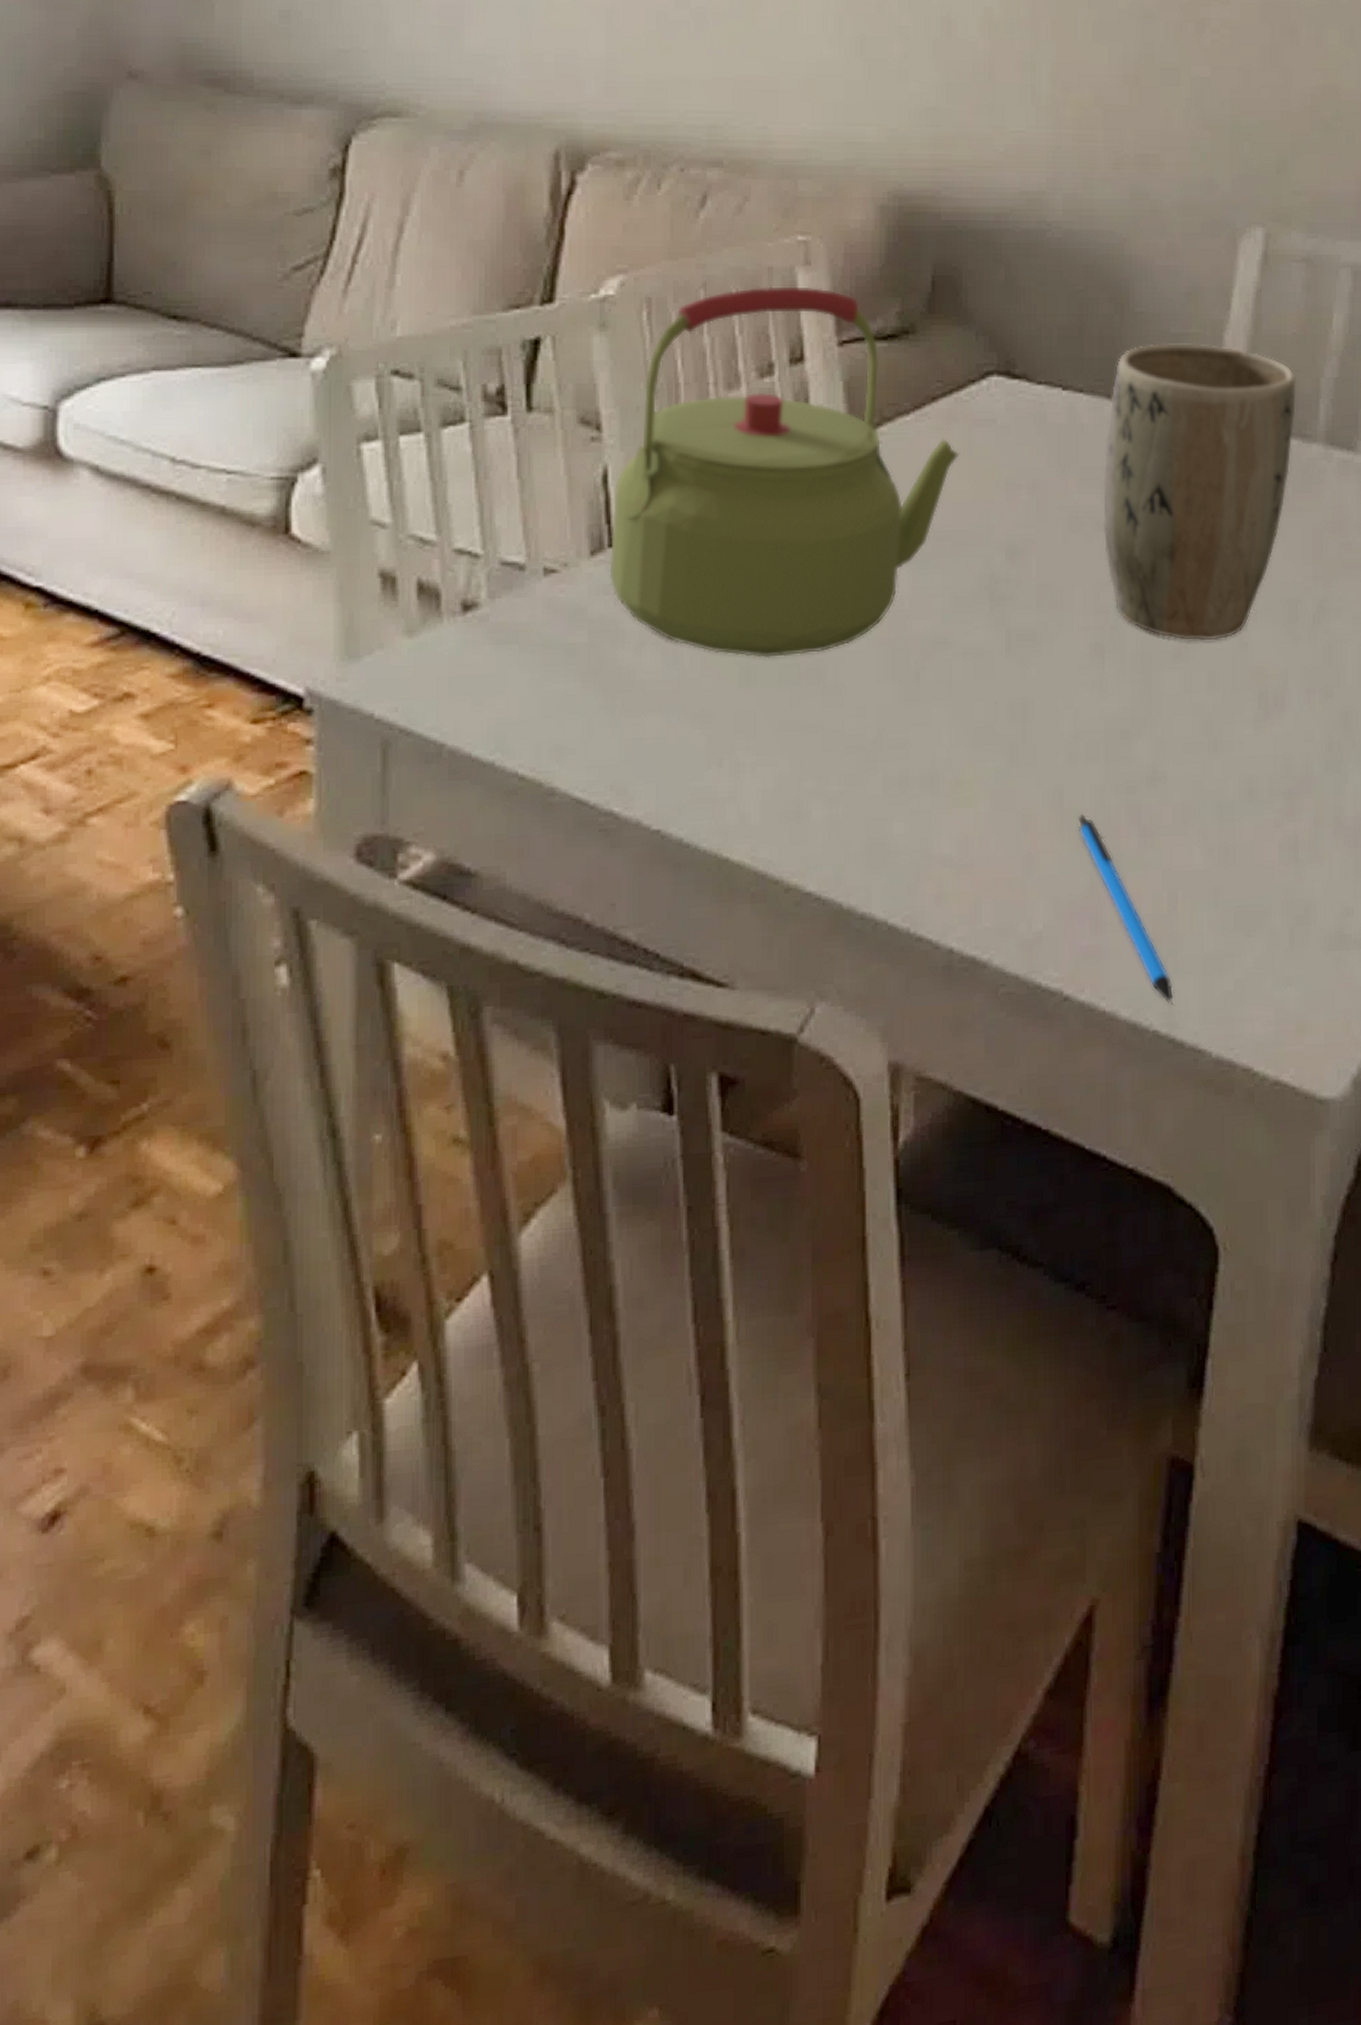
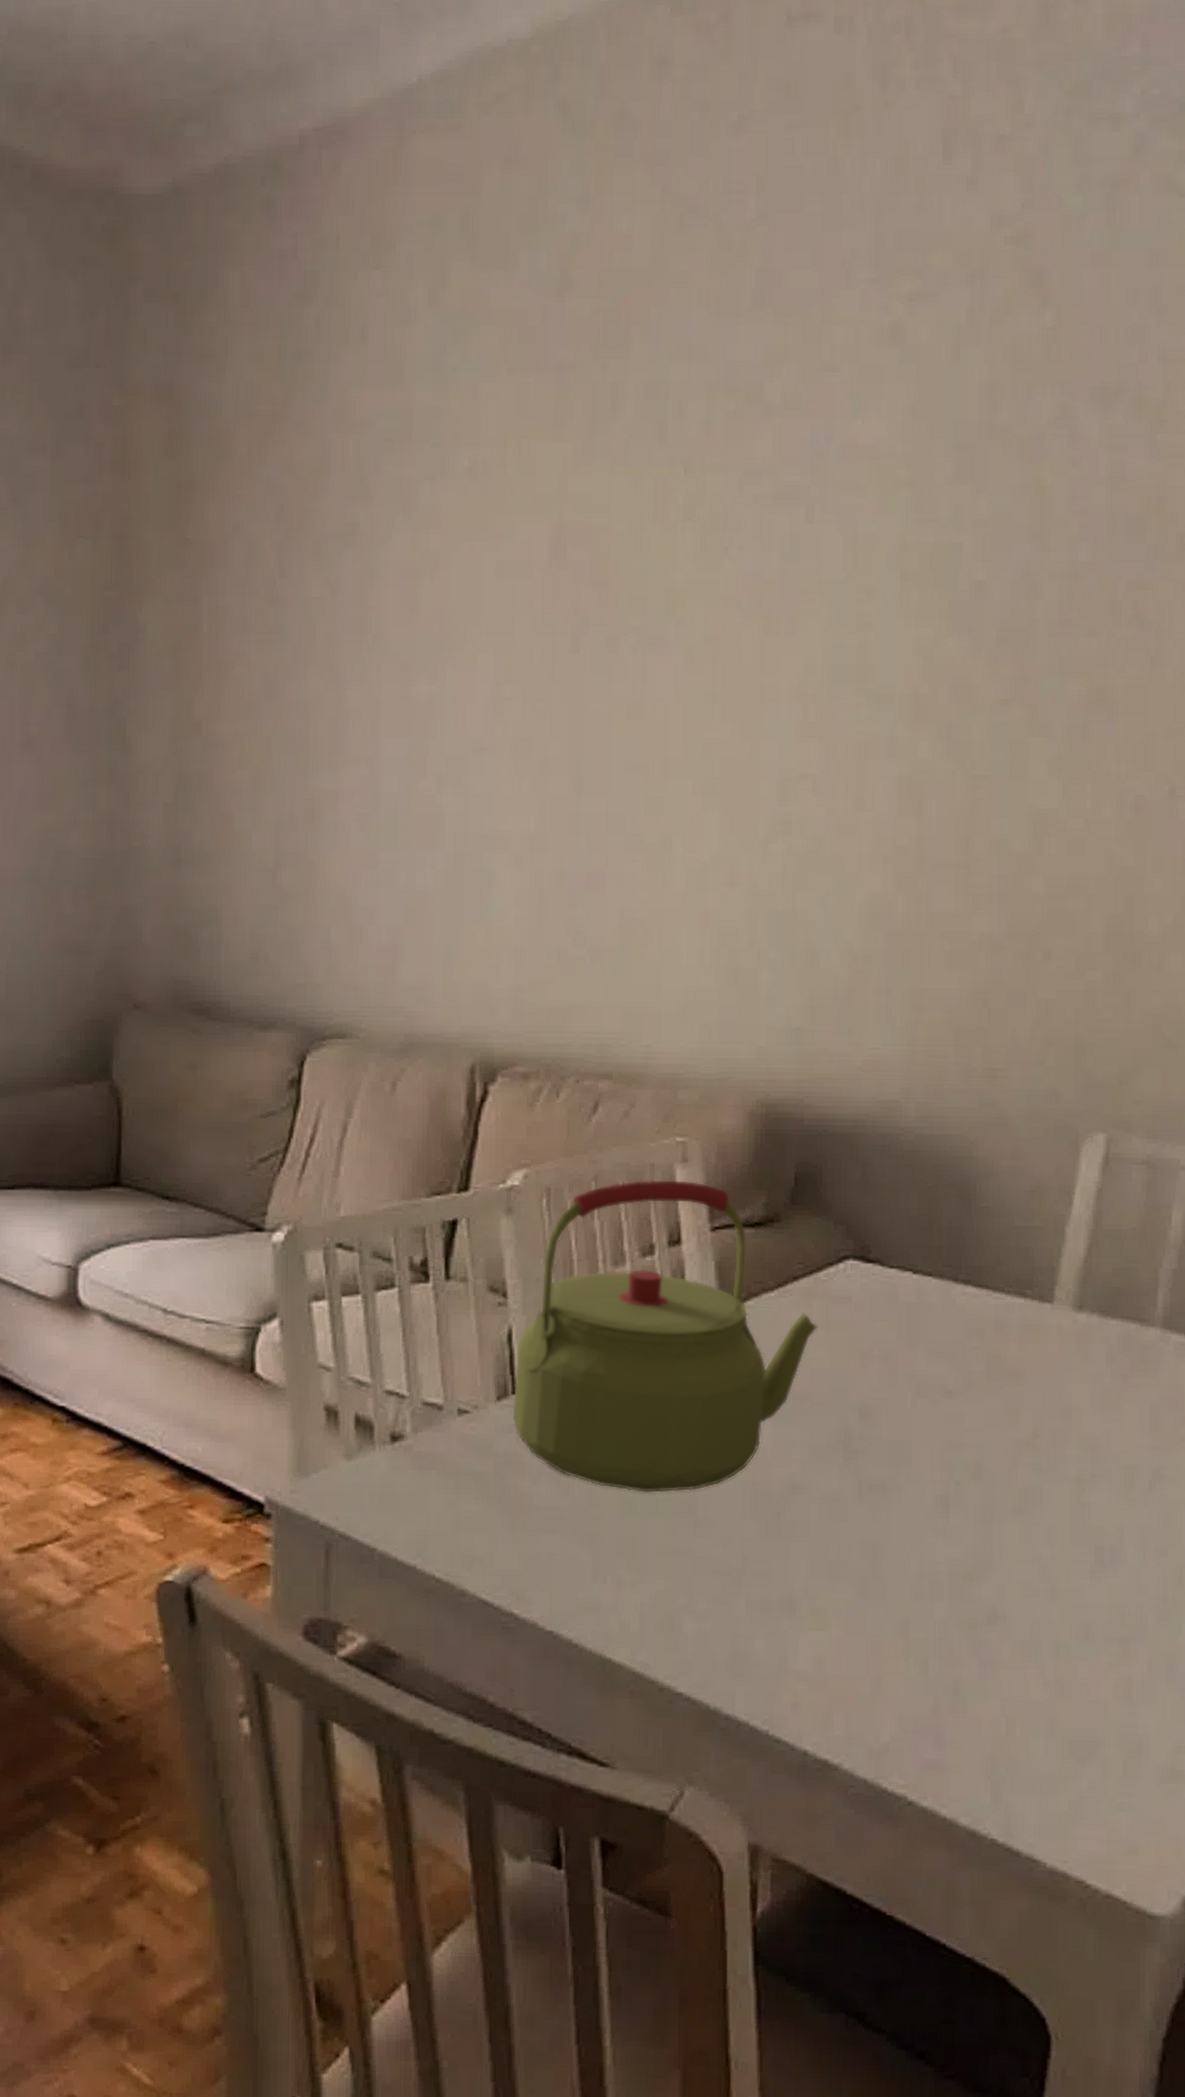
pen: present [1078,814,1174,1004] -> none [923,1644,1011,1817]
plant pot: present [1103,343,1296,641] -> none [949,1235,1135,1499]

